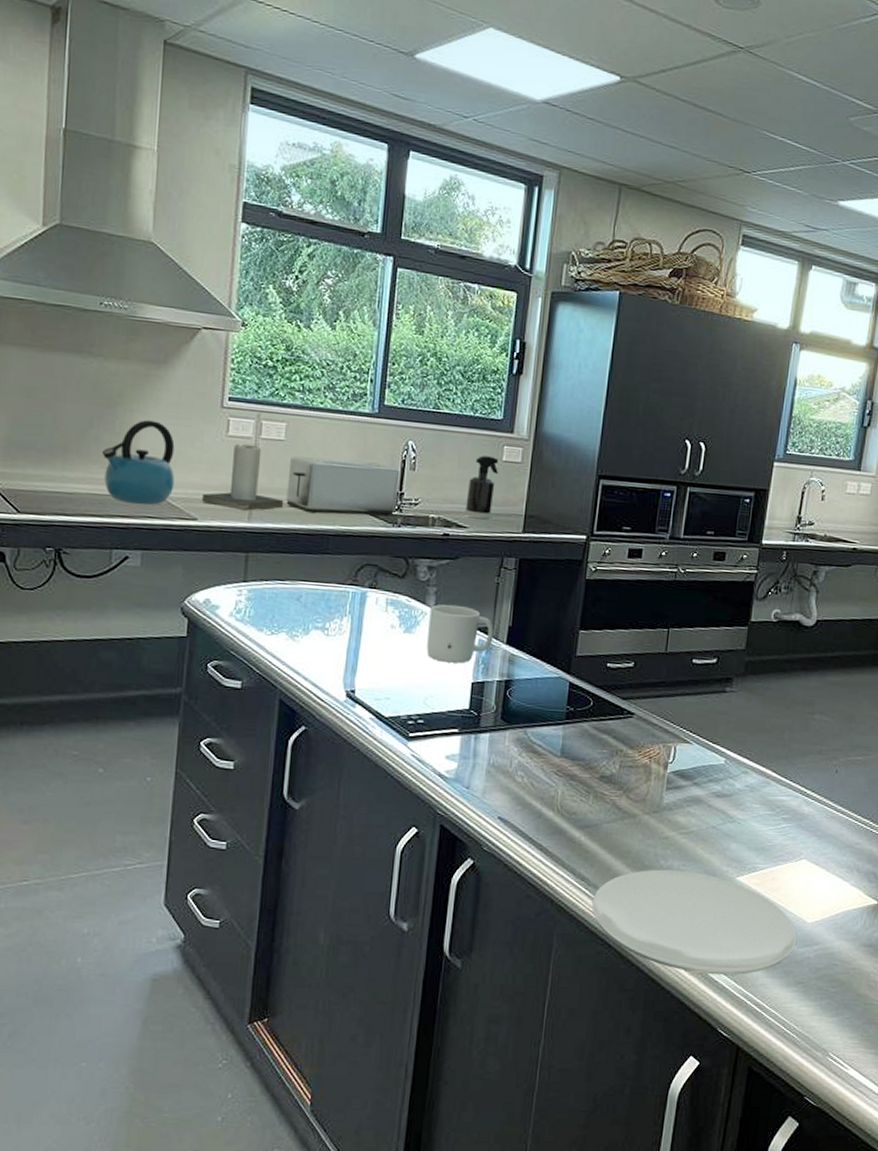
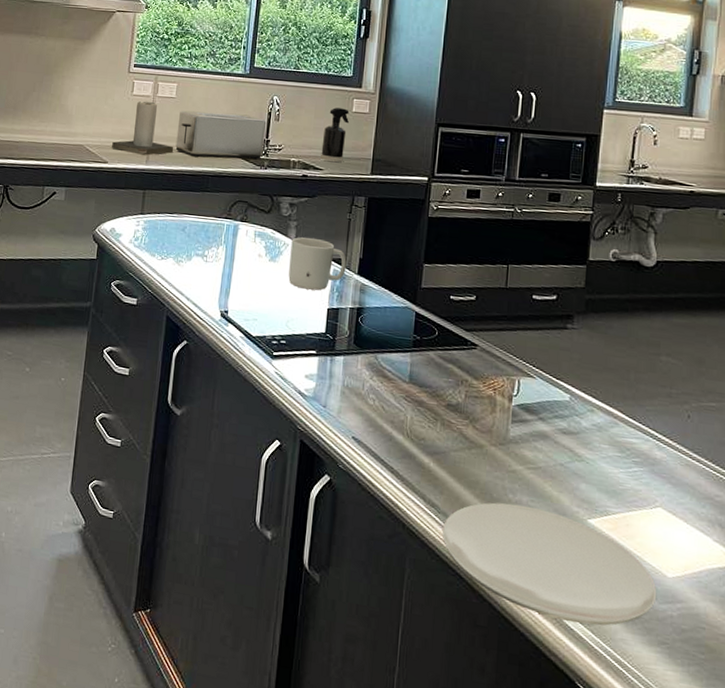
kettle: present [103,420,175,506] -> none [41,84,93,151]

